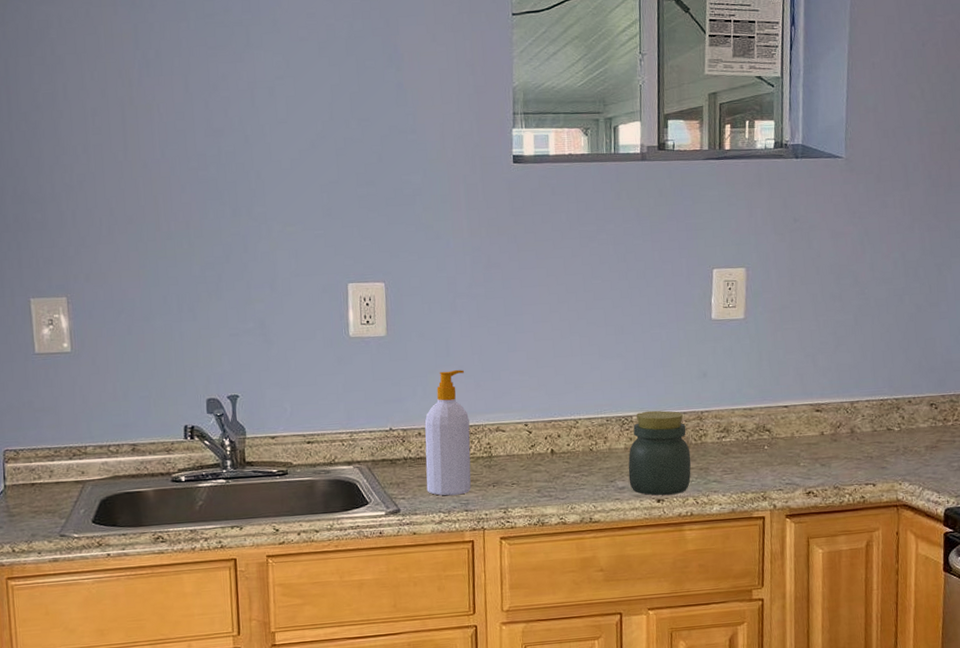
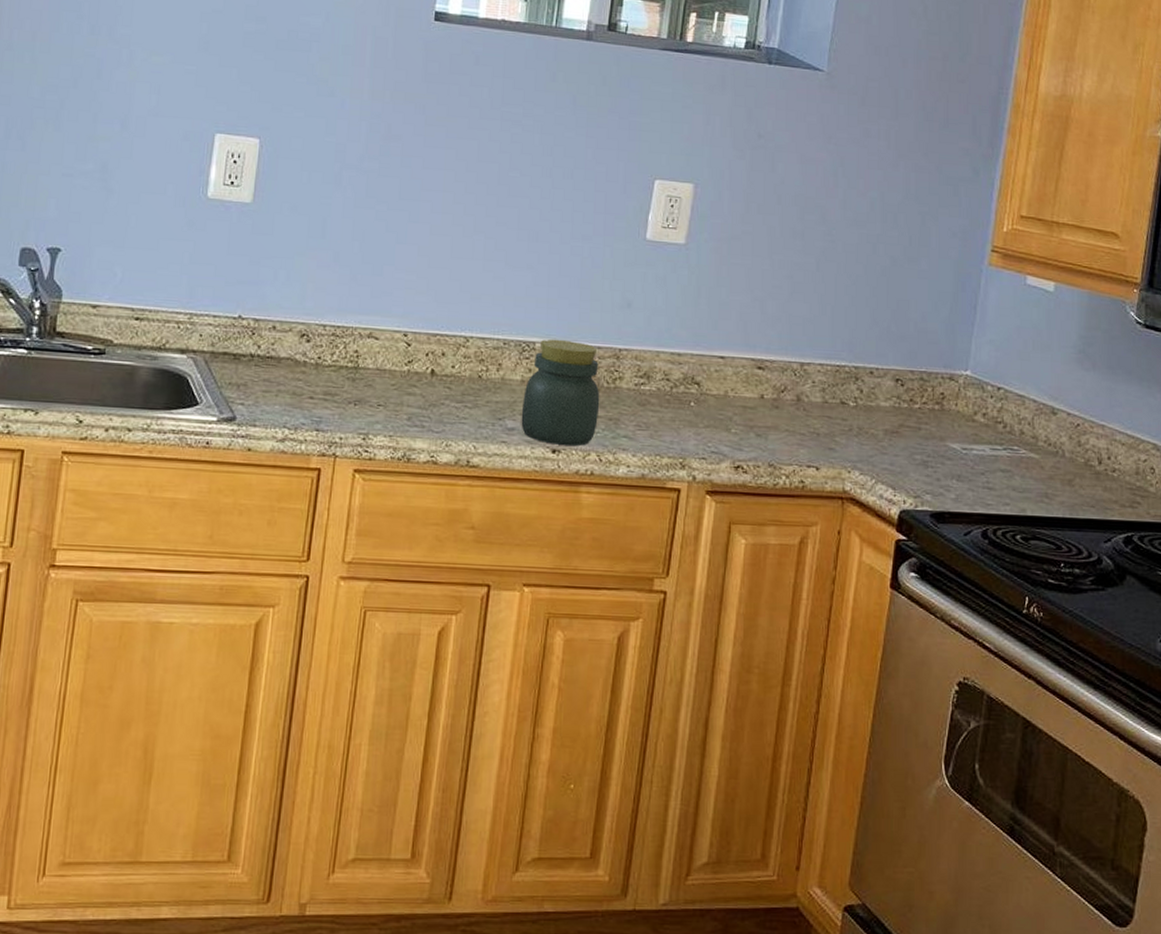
soap bottle: present [424,370,471,496] -> none [272,255,339,410]

